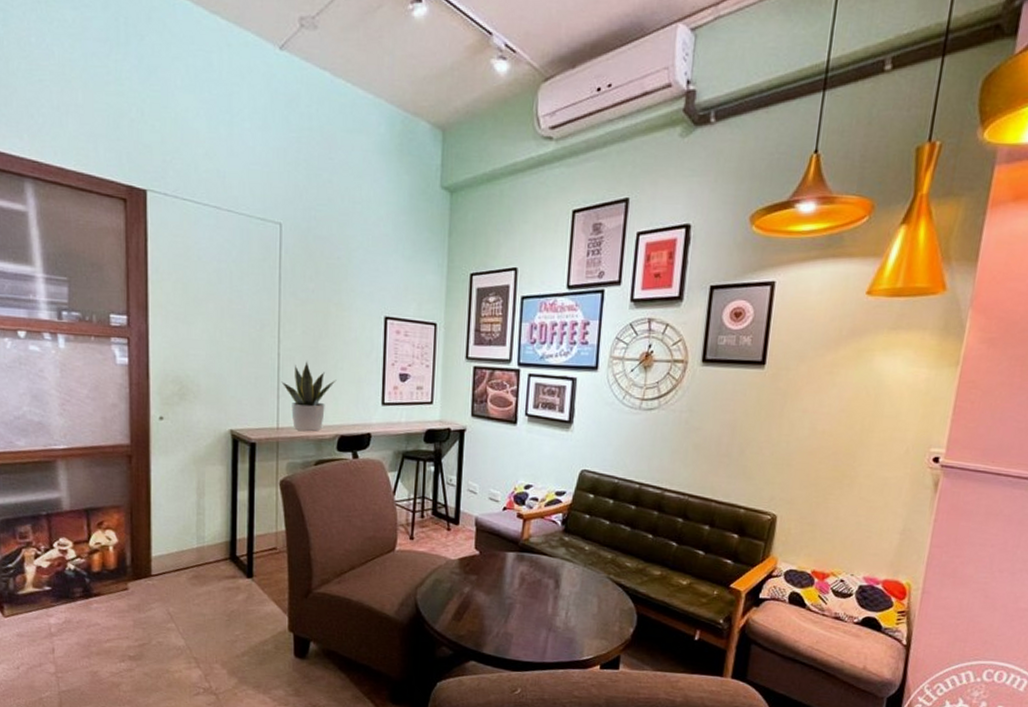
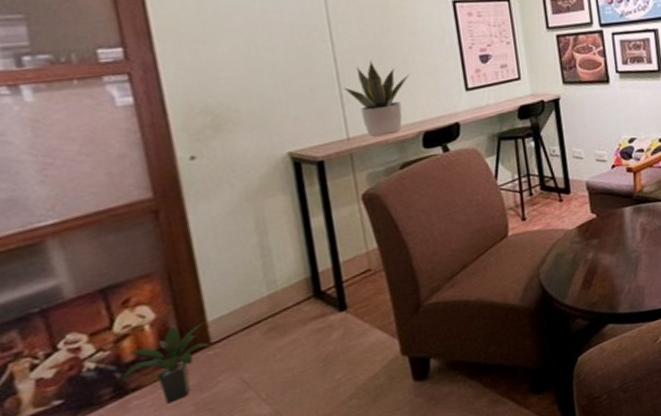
potted plant: none [88,553,151,614] -> present [120,321,212,404]

